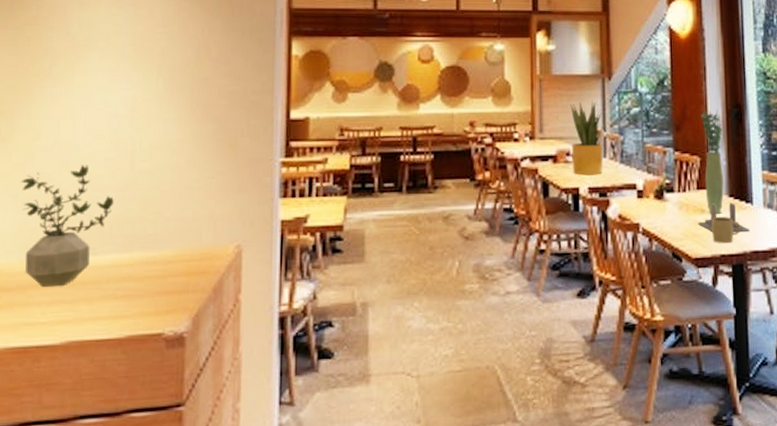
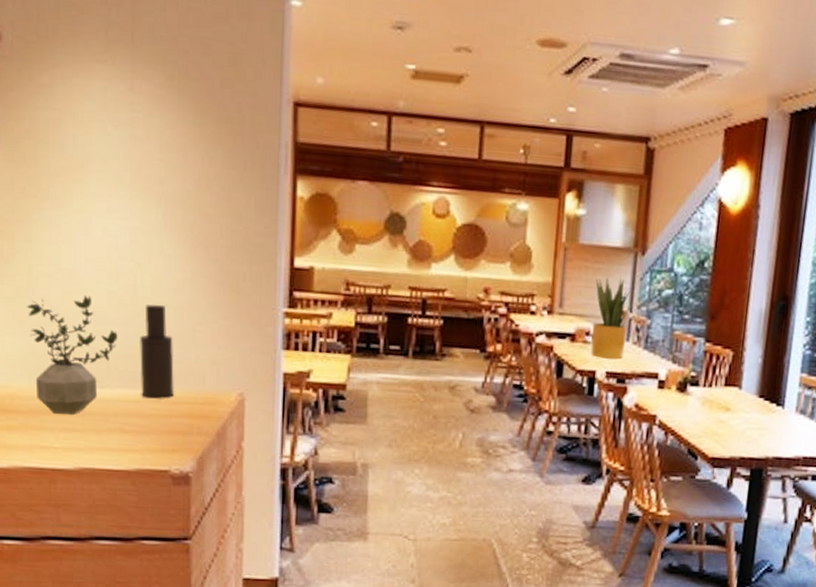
dispenser: none [135,166,171,261] -> present [140,304,175,400]
napkin holder: present [699,203,749,232] -> none [721,402,776,436]
vase: present [700,109,725,215] -> none [733,298,763,415]
mug: present [712,216,740,243] -> none [734,416,767,446]

